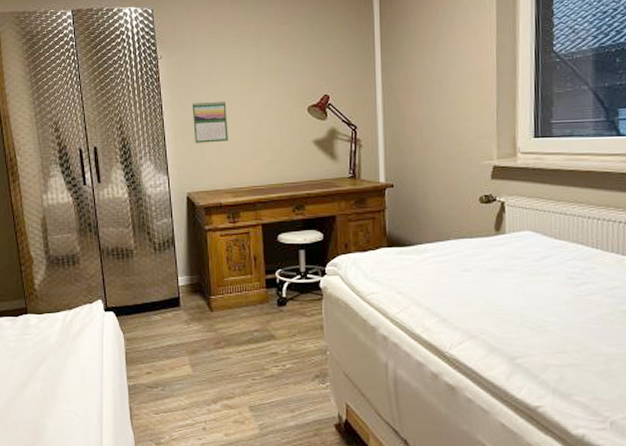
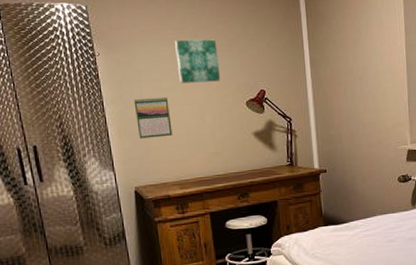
wall art: none [237,41,282,88] -> present [175,39,221,84]

